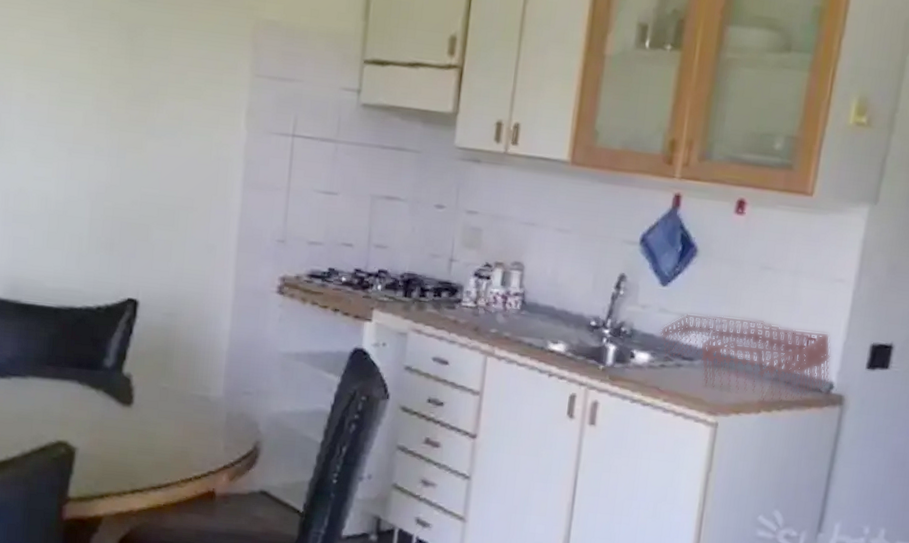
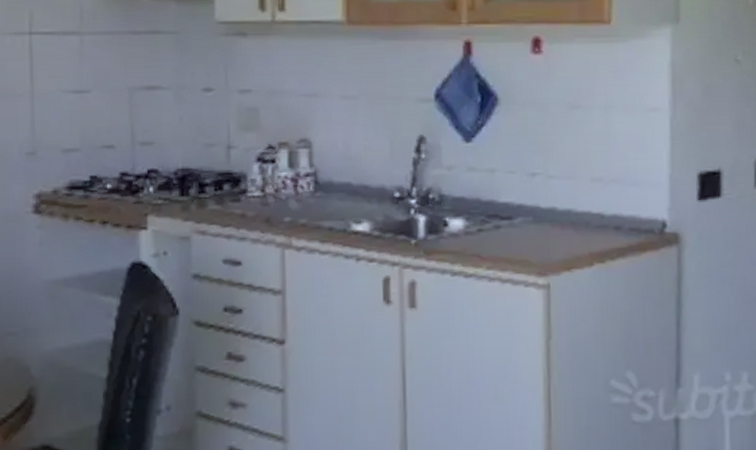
dish rack: present [595,313,831,402] -> none [401,164,662,251]

